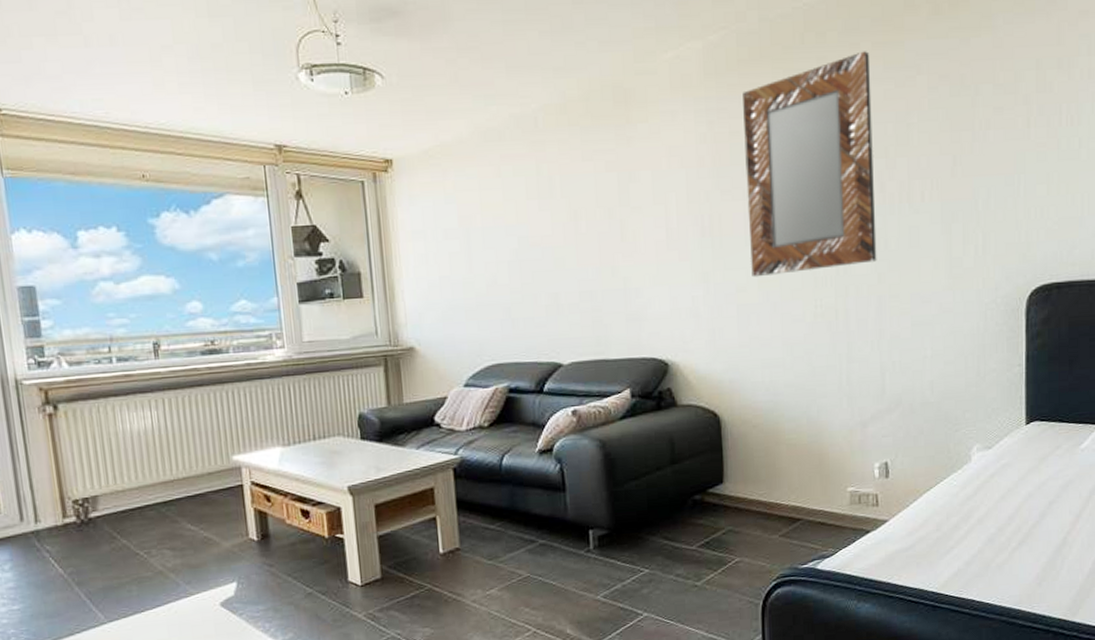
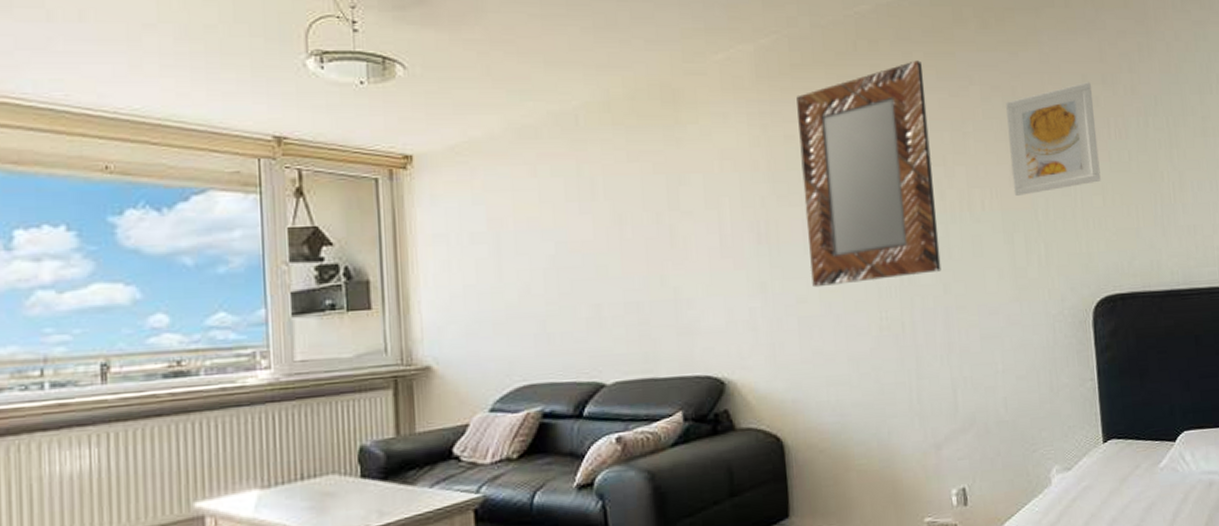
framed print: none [953,67,1047,186] -> present [1006,82,1101,196]

